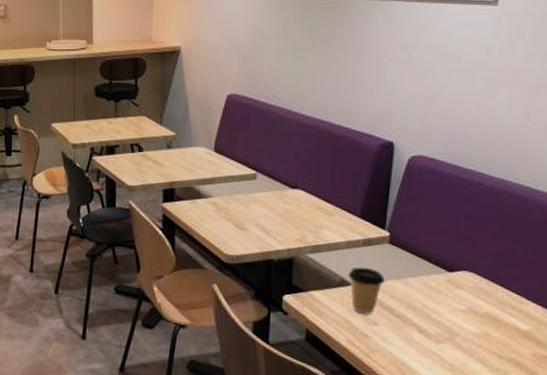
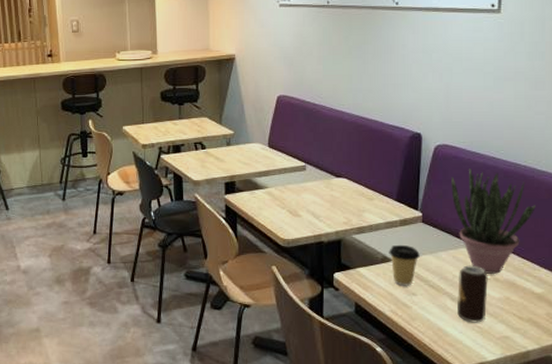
beverage can: none [425,294,464,360] -> present [458,265,488,323]
potted plant: none [426,184,527,306] -> present [451,168,536,274]

